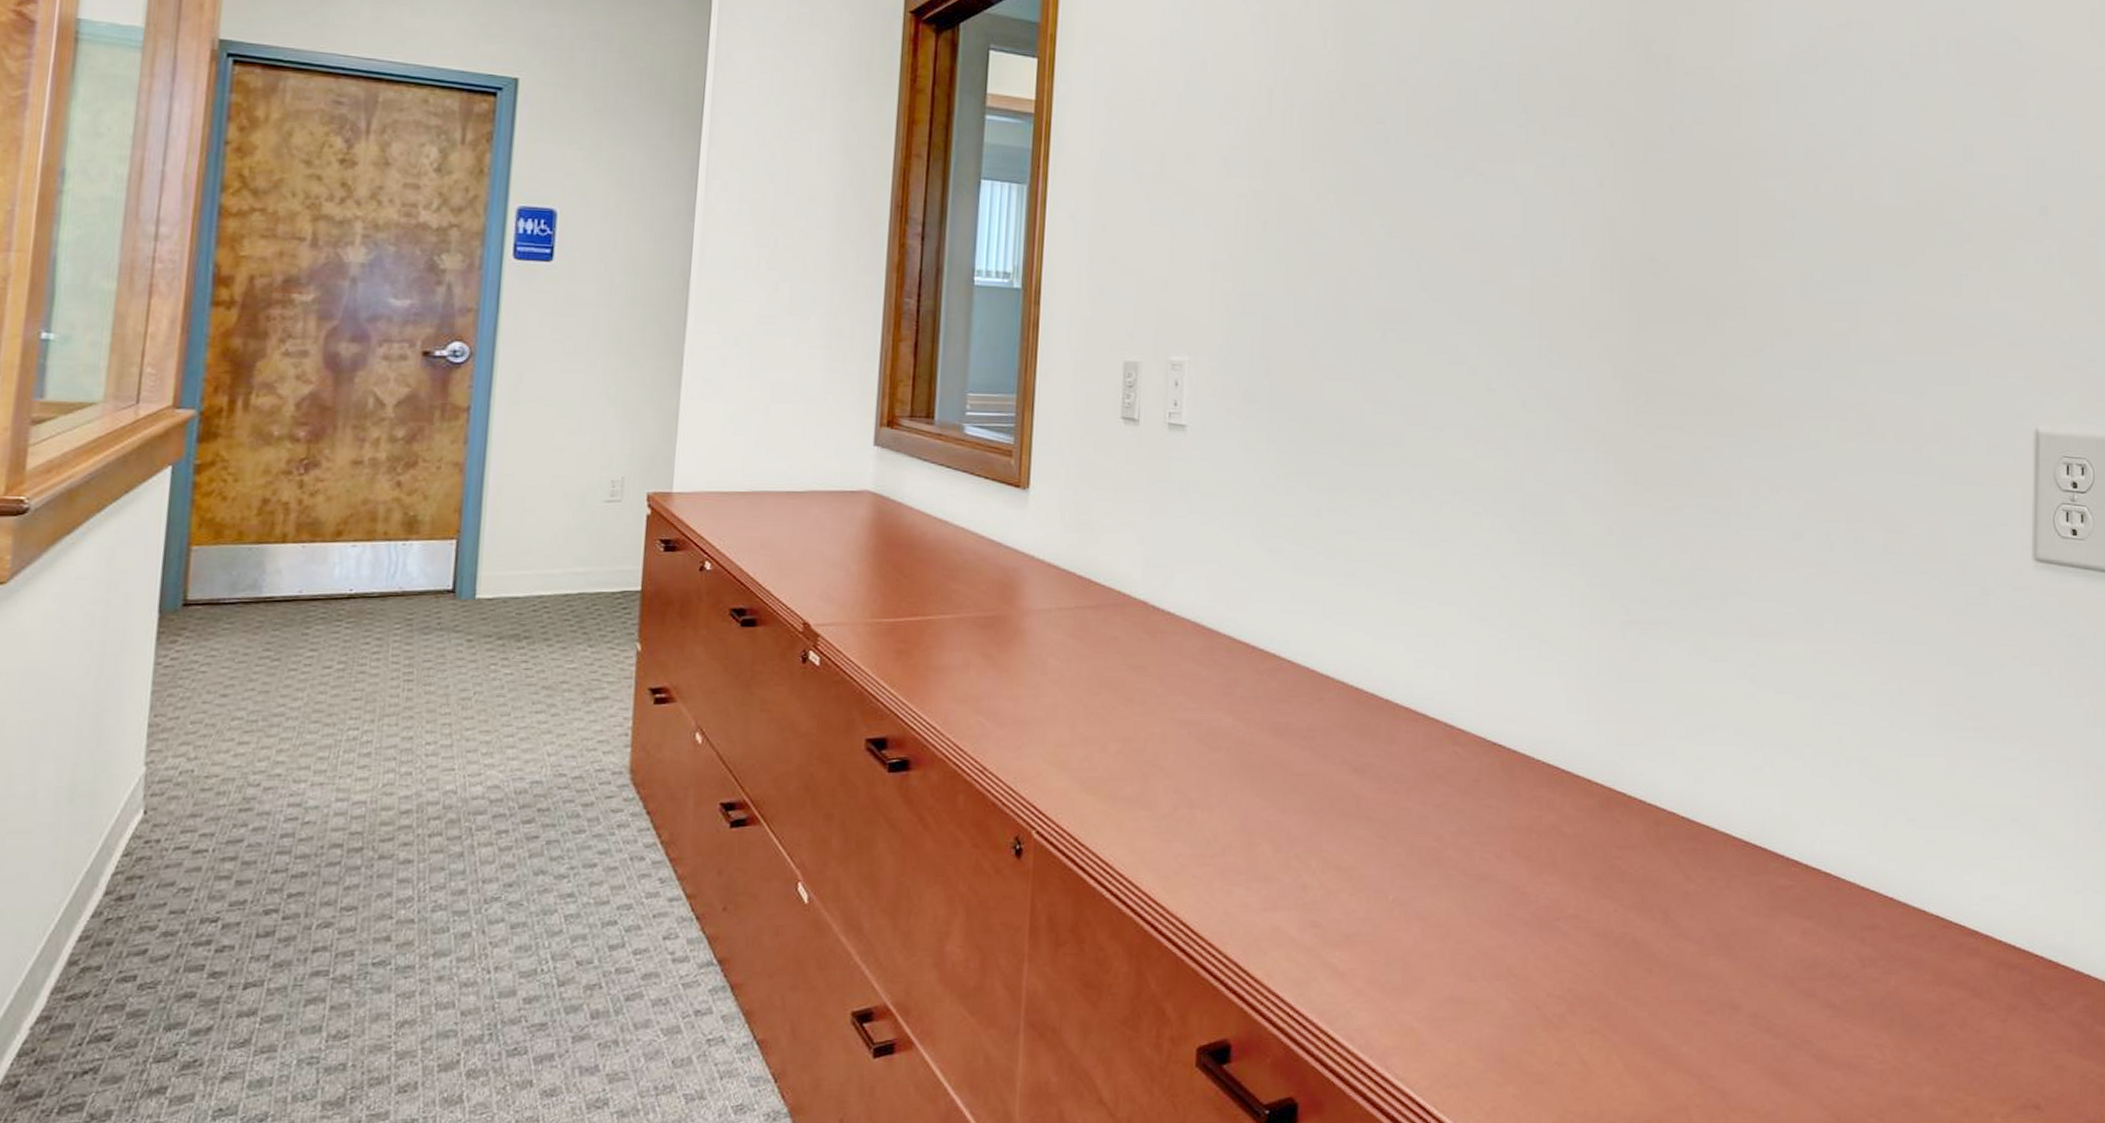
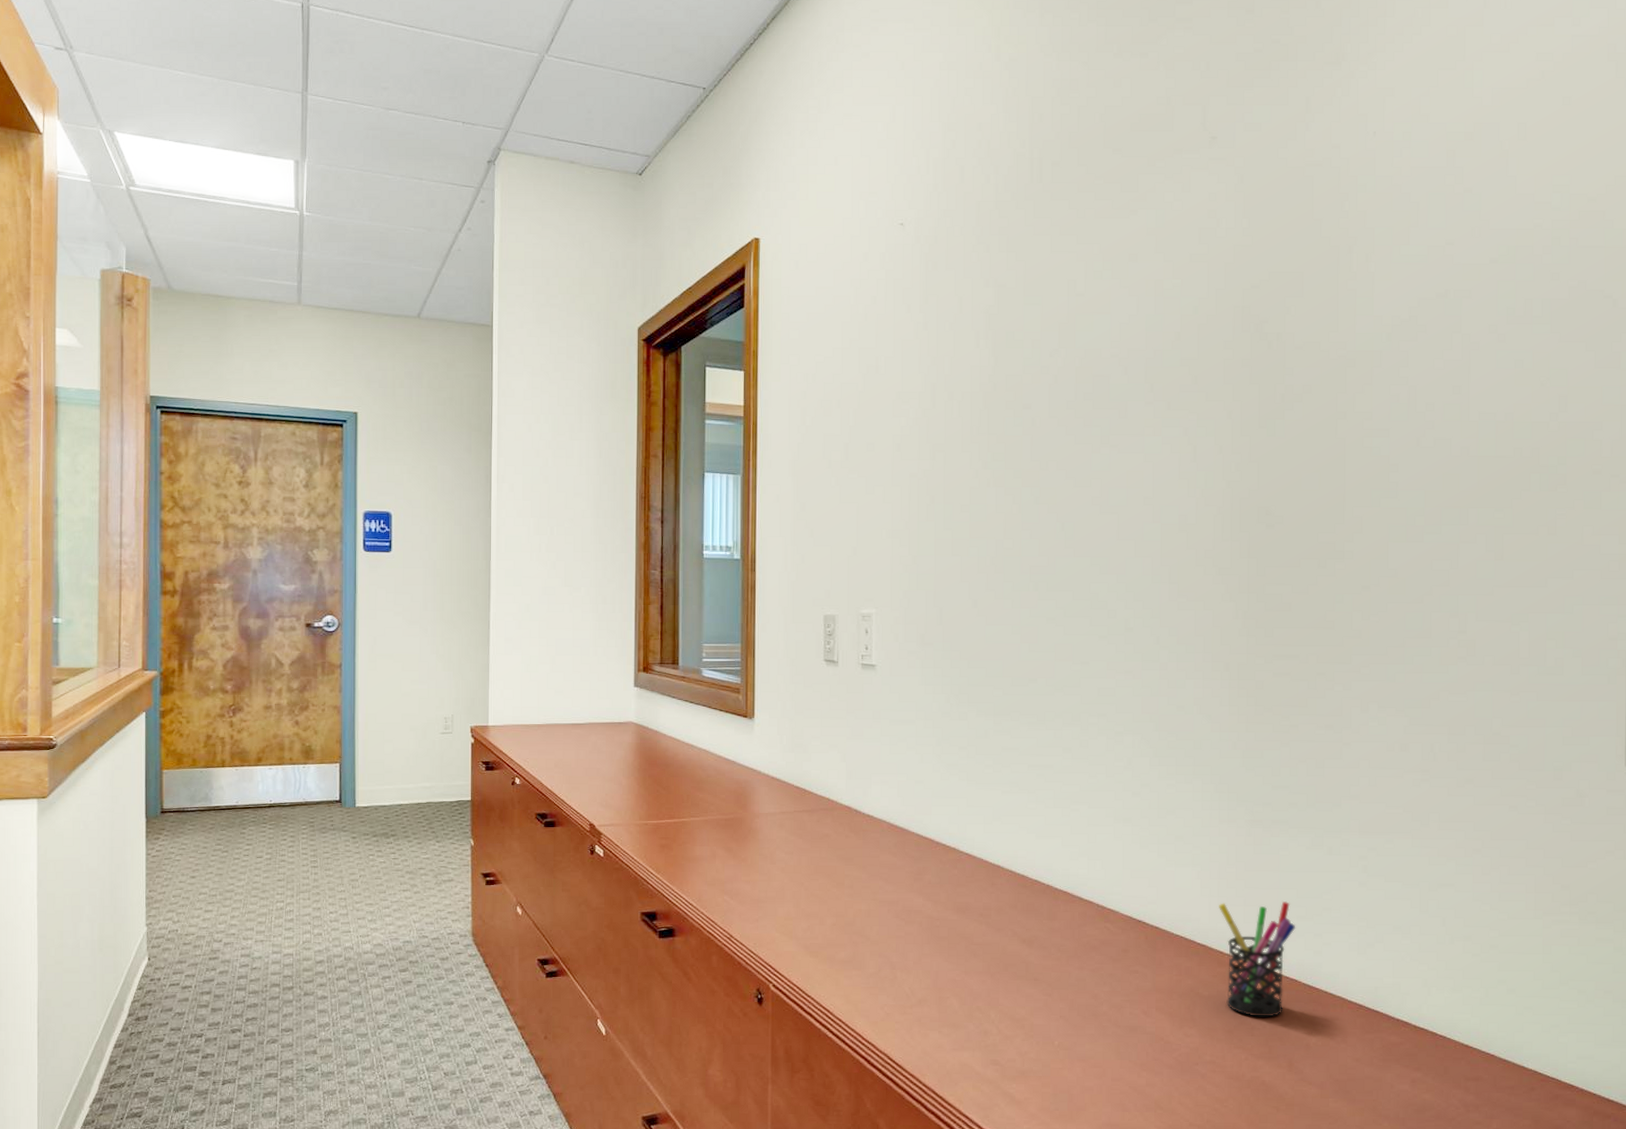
pen holder: none [1587,718,1675,859] -> present [1219,901,1296,1017]

